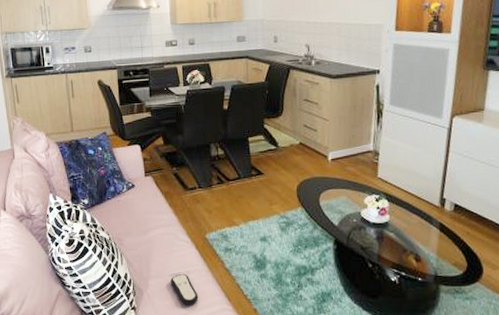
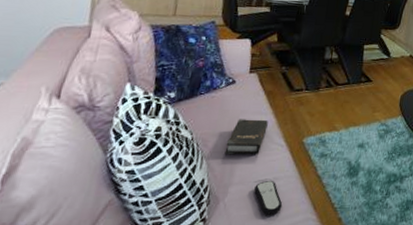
hardback book: none [138,218,171,252] -> present [224,119,268,155]

